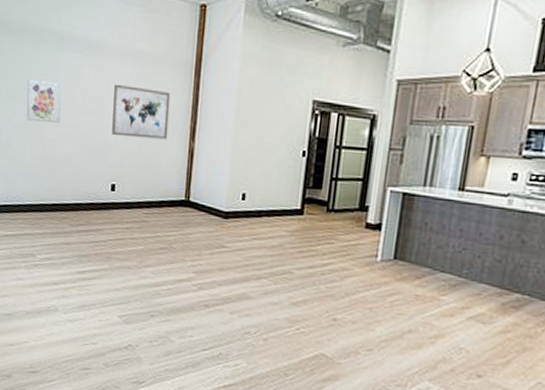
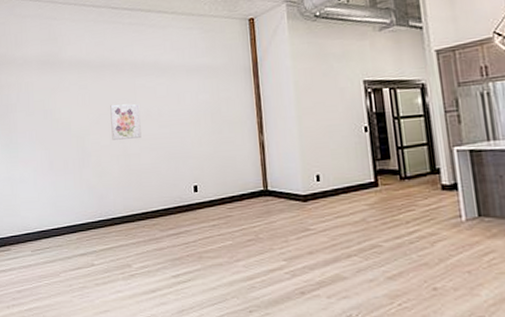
wall art: present [112,84,171,140] -> none [185,95,239,142]

